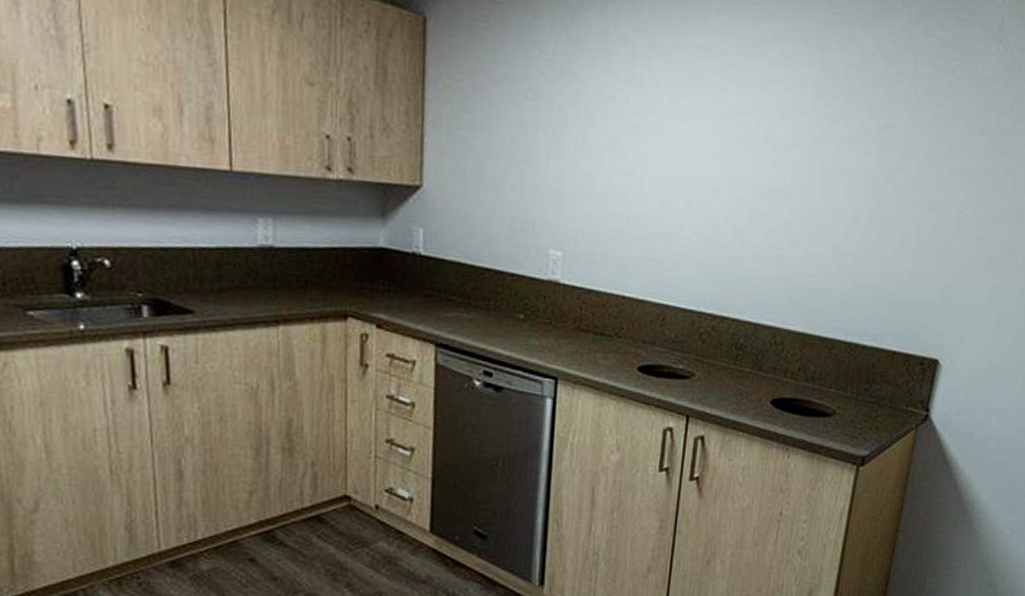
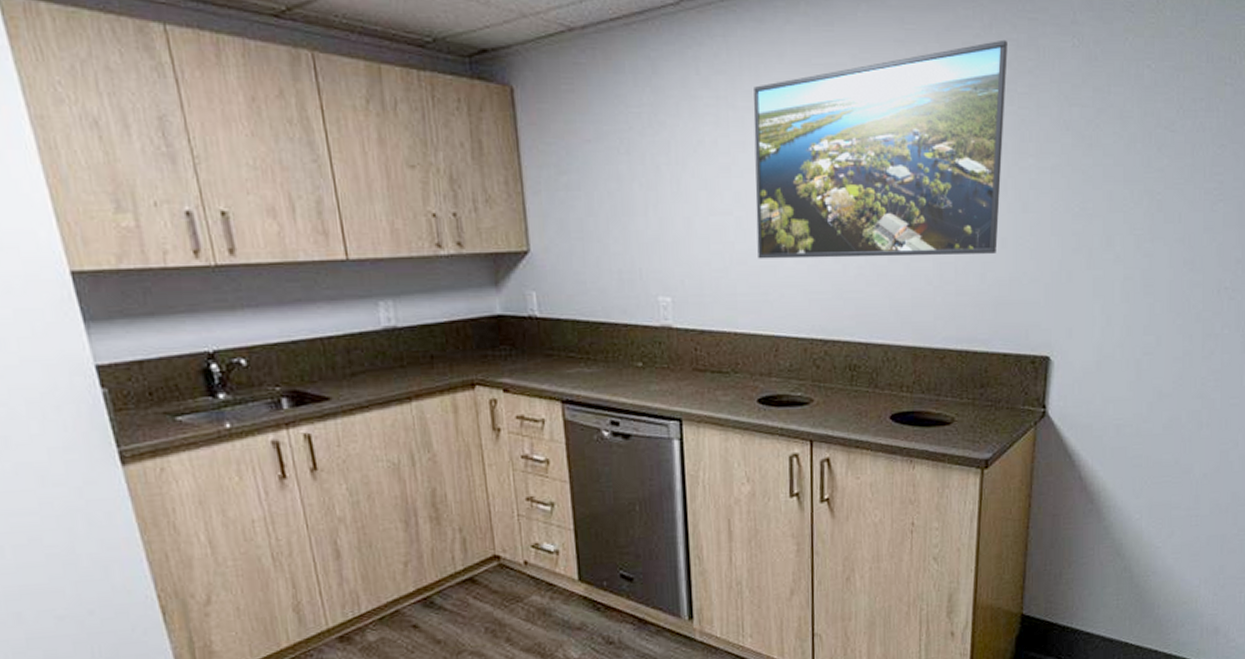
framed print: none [656,36,933,249] -> present [753,39,1008,259]

